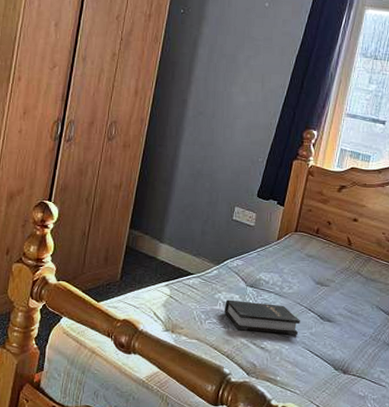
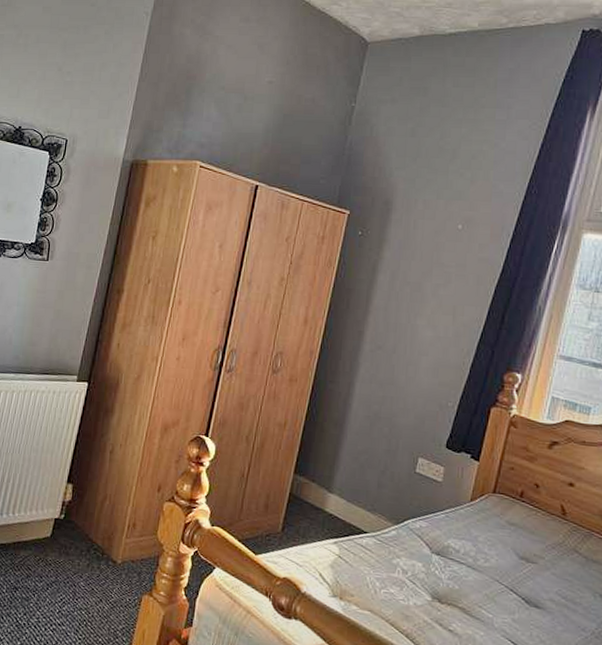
hardback book: present [225,299,300,335] -> none [404,567,499,620]

